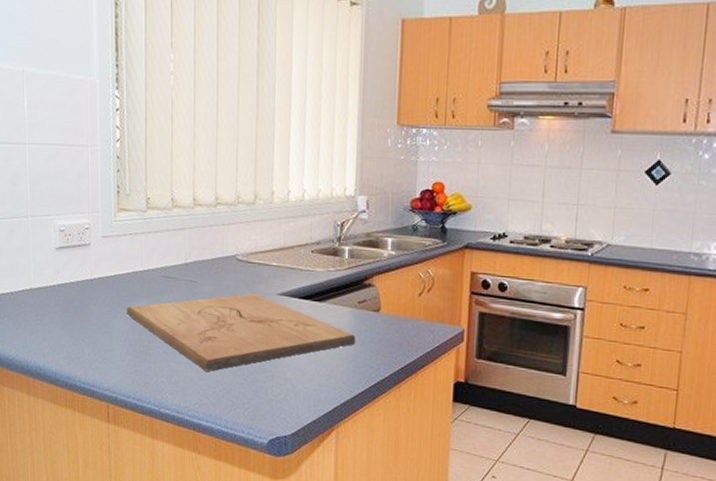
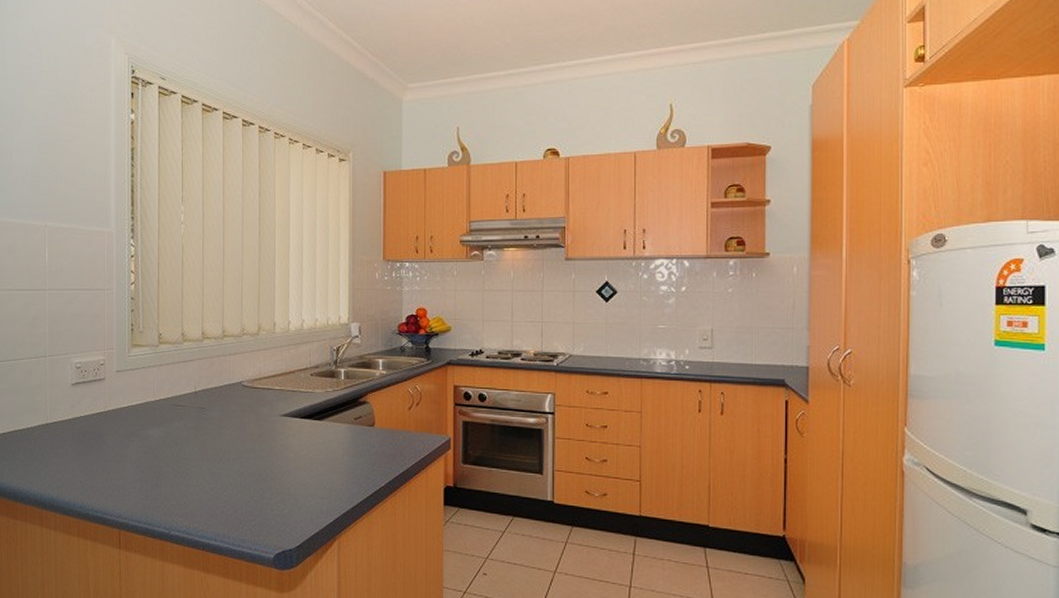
cutting board: present [126,292,356,372] -> none [138,415,354,493]

